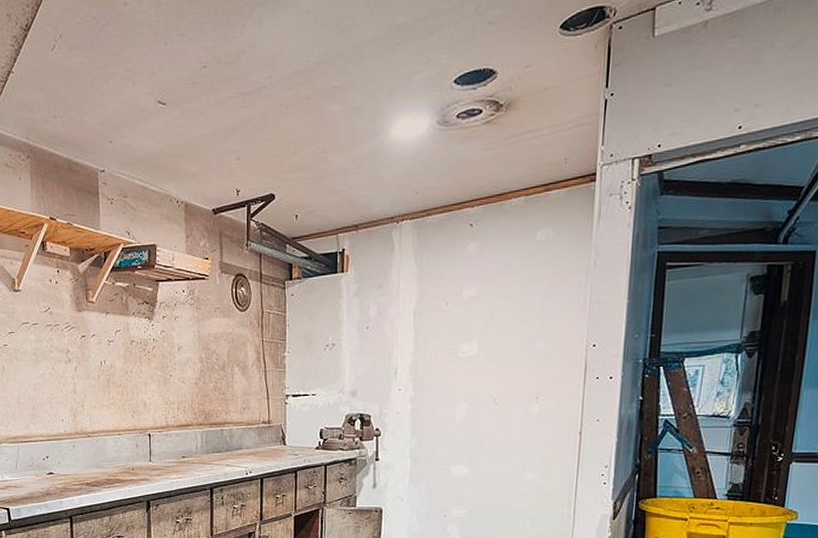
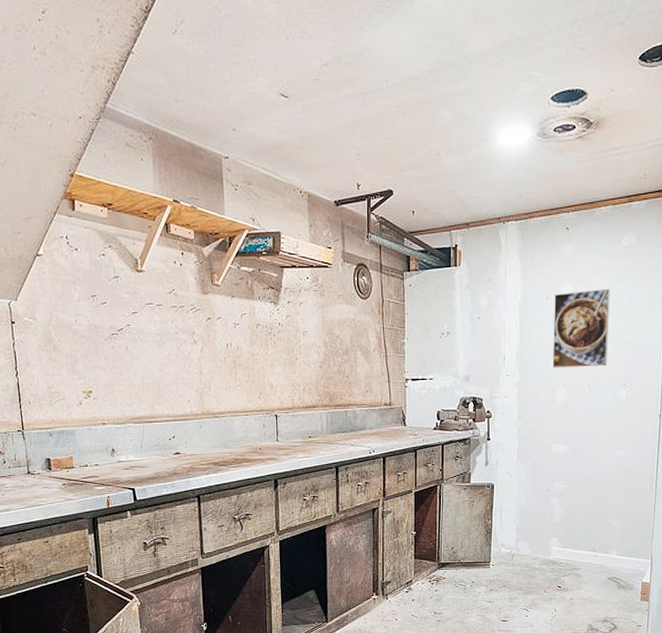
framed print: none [451,290,521,381] -> present [552,288,610,368]

